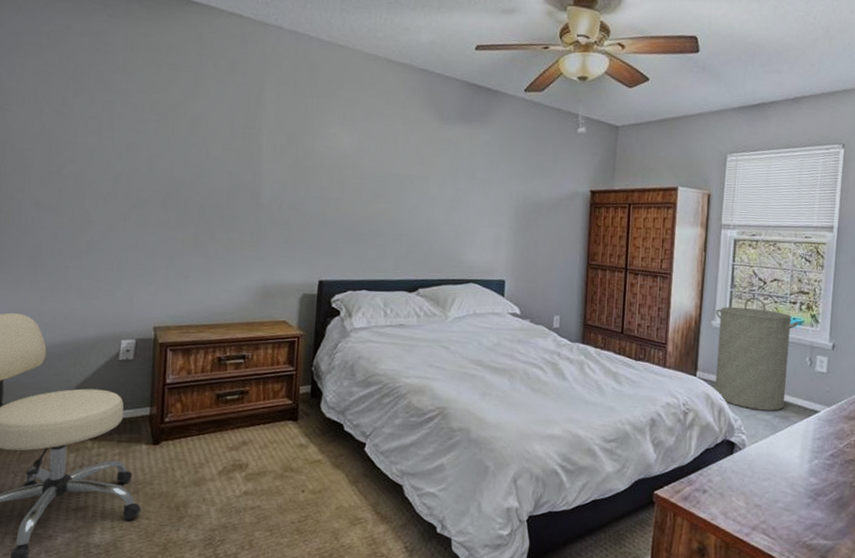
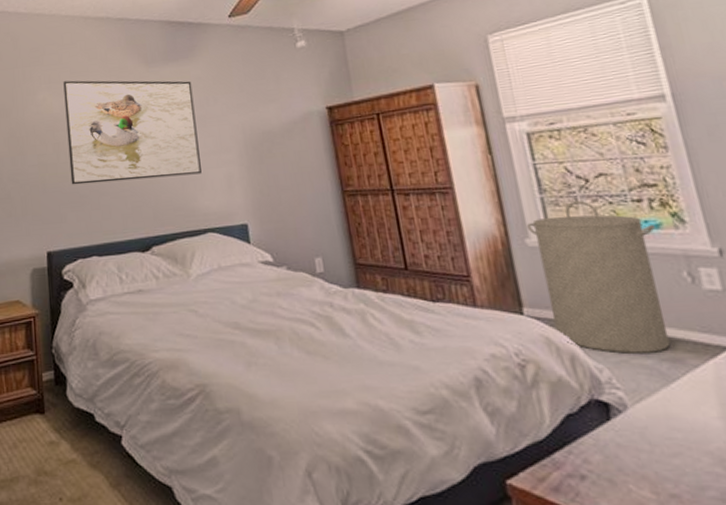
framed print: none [351,120,480,231] -> present [63,80,202,185]

